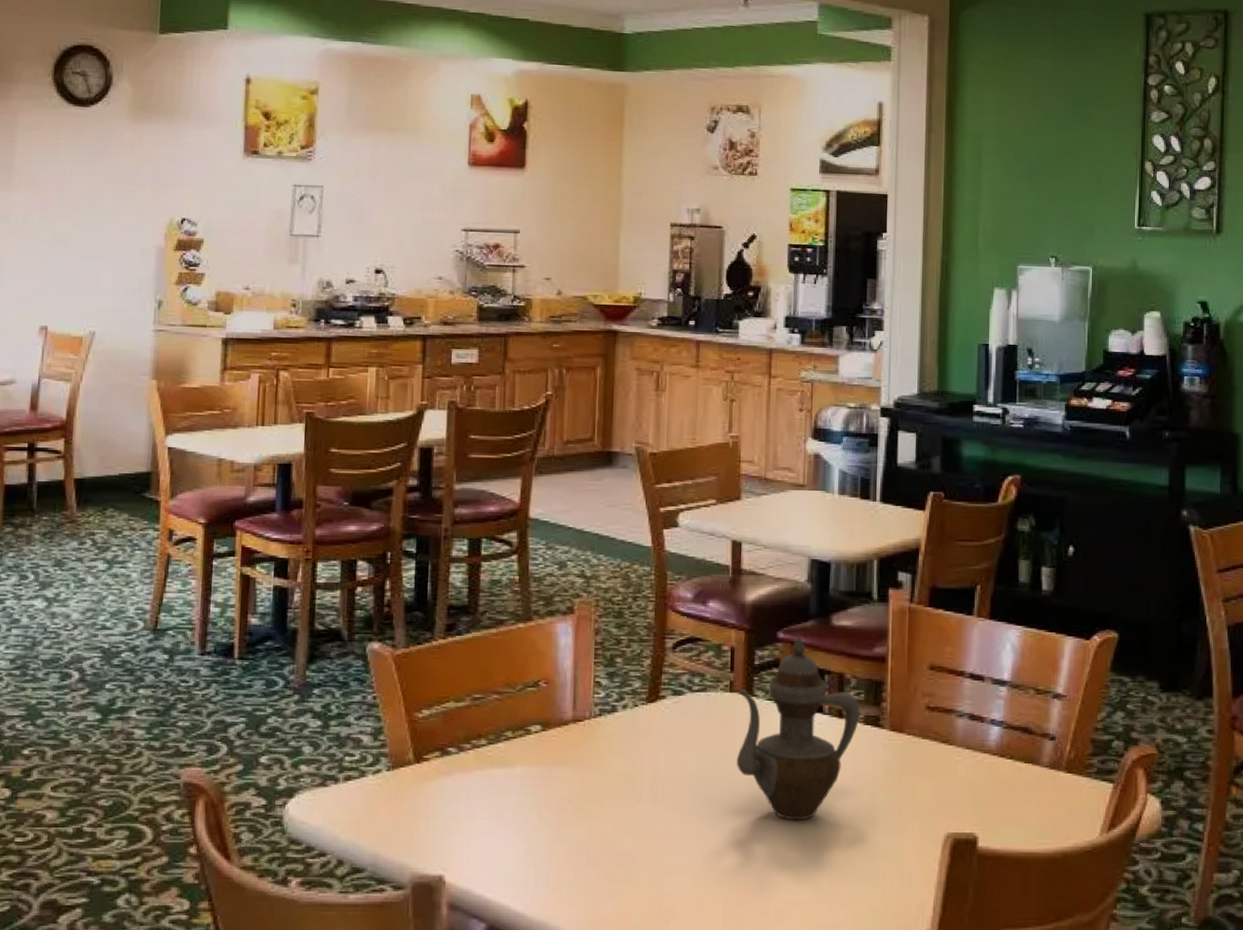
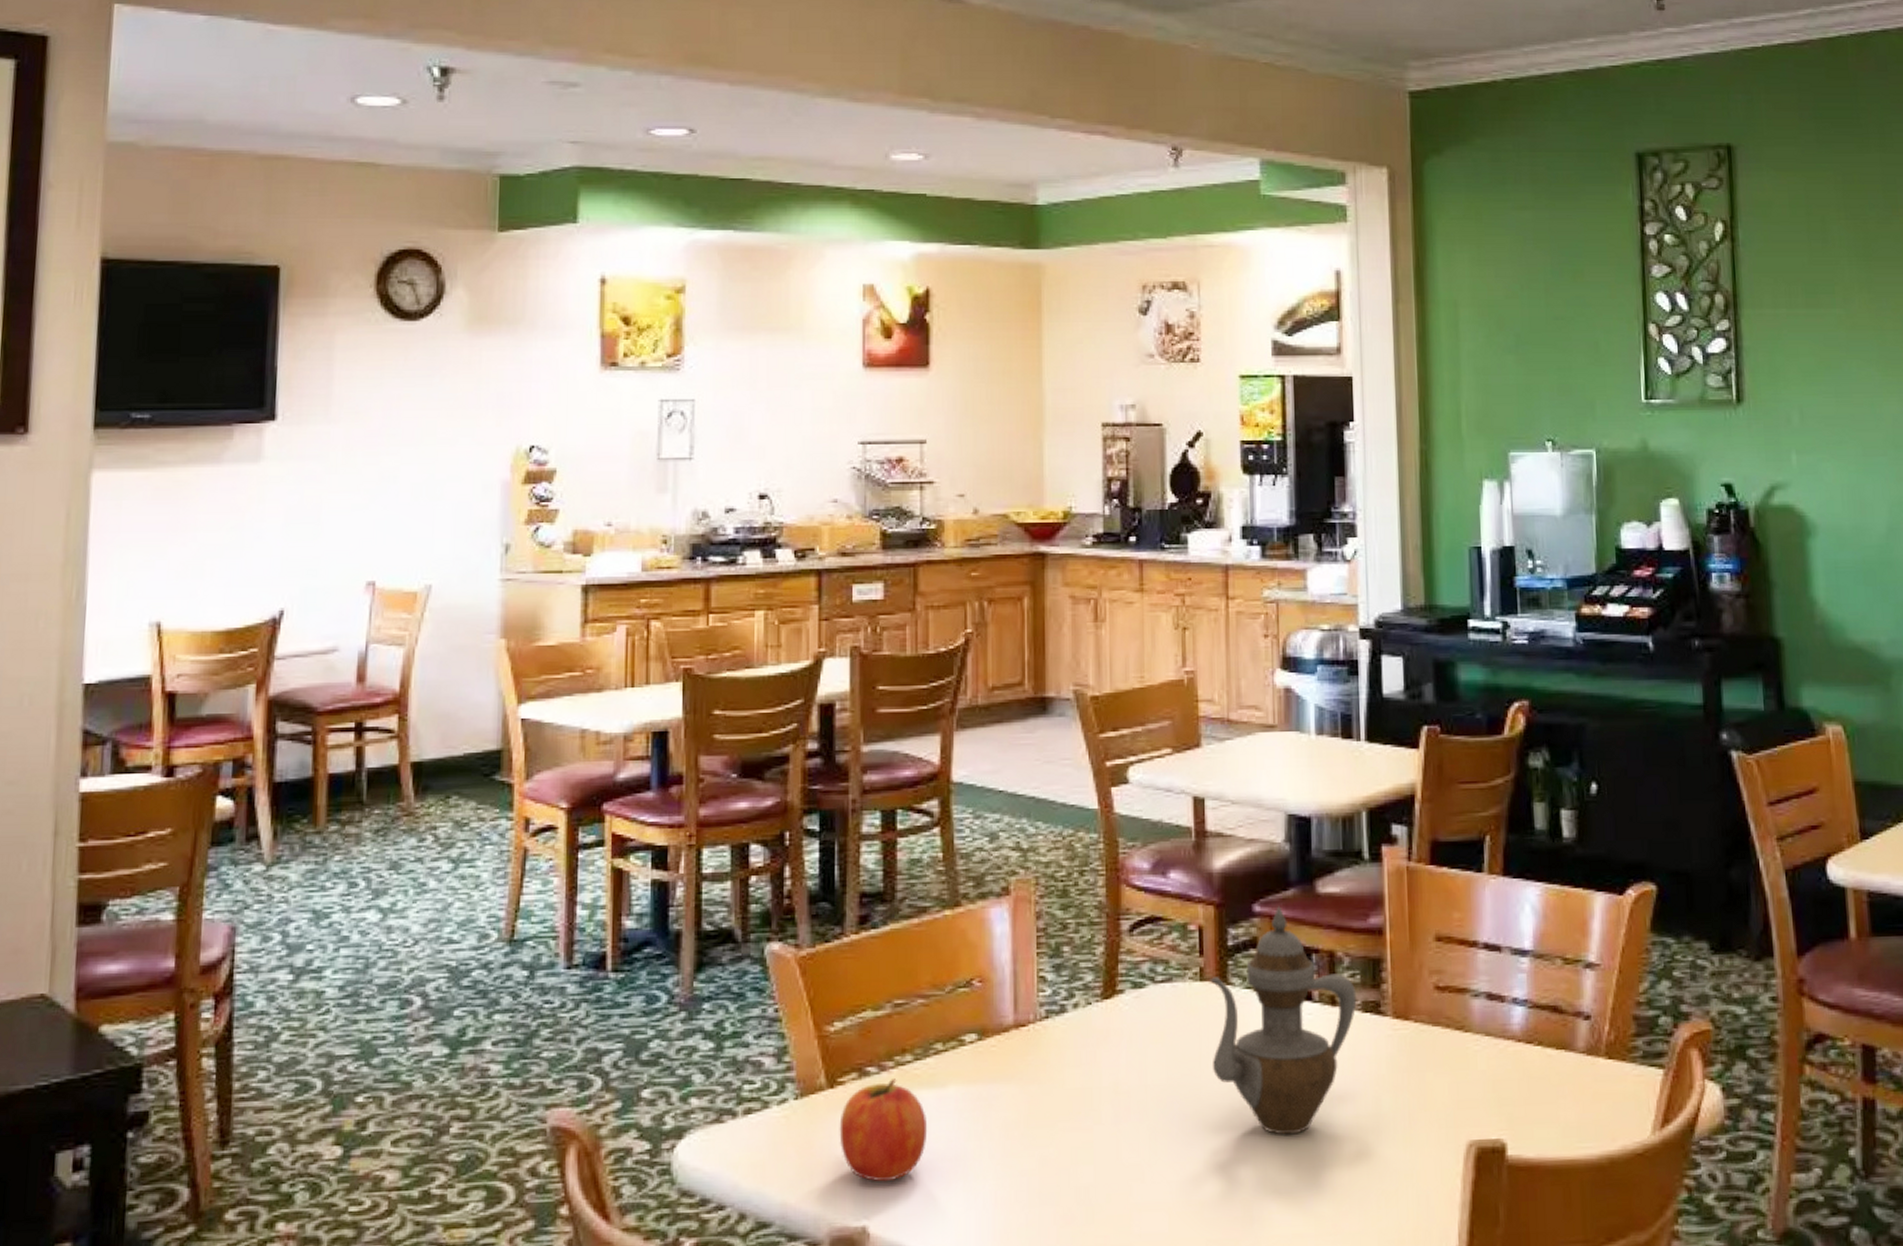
fruit: none [423,758,497,841] -> present [839,1079,928,1182]

